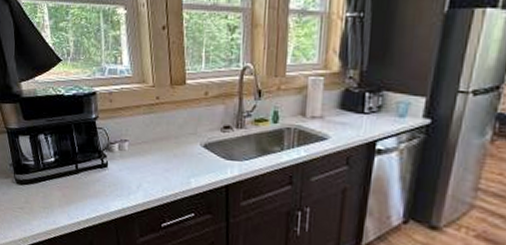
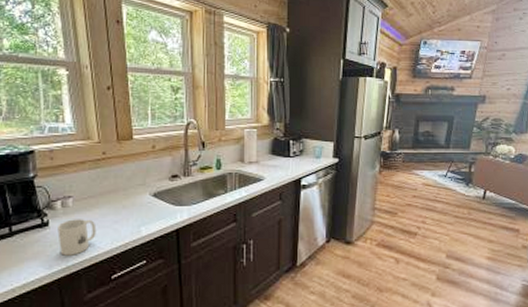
mug: none [115,163,149,199] -> present [57,219,97,256]

